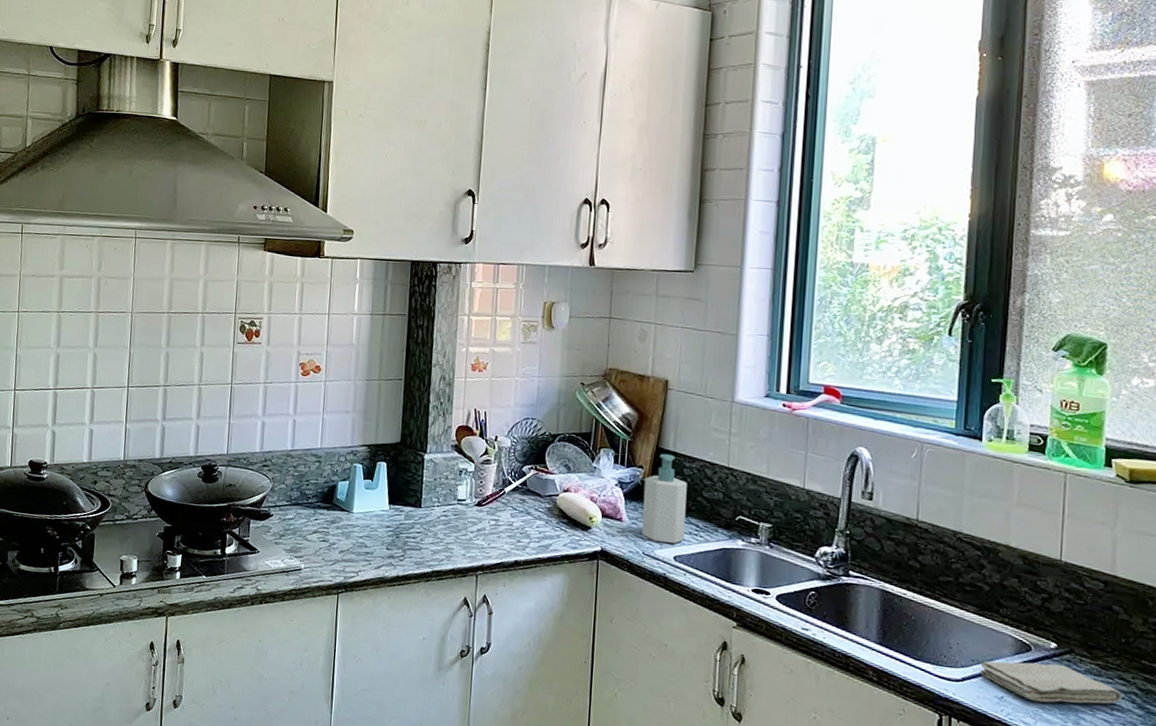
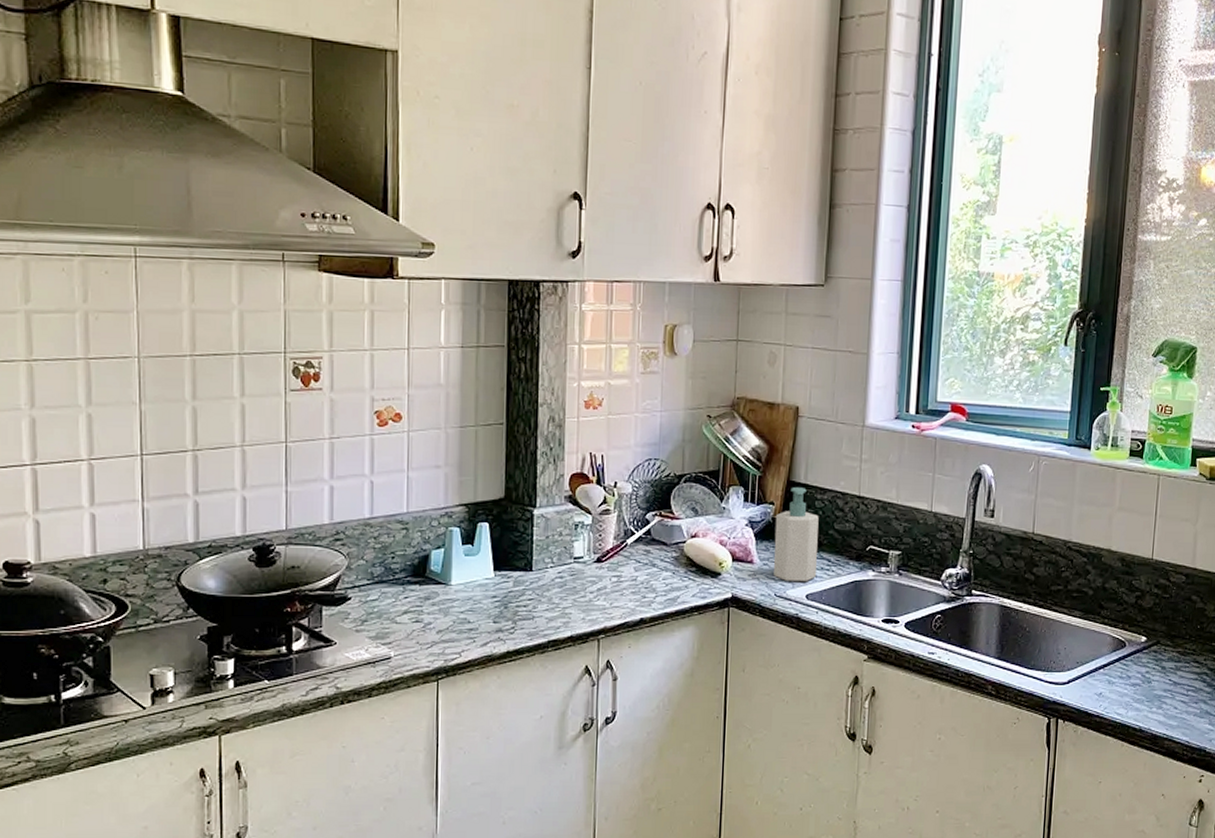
washcloth: present [980,660,1123,704] -> none [1083,656,1196,693]

